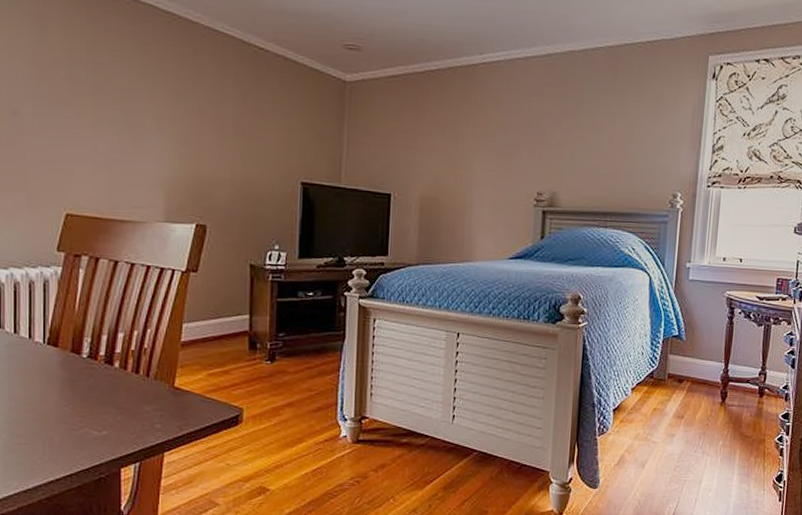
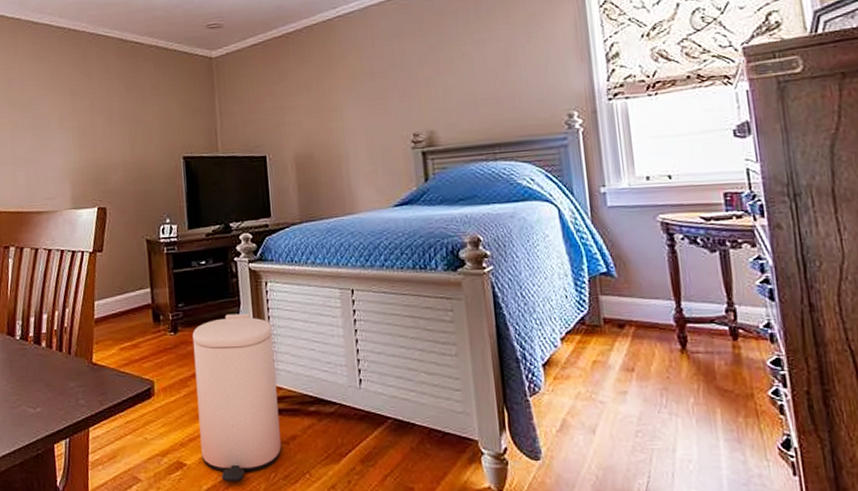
pedal bin: none [287,347,375,506] -> present [192,313,282,481]

